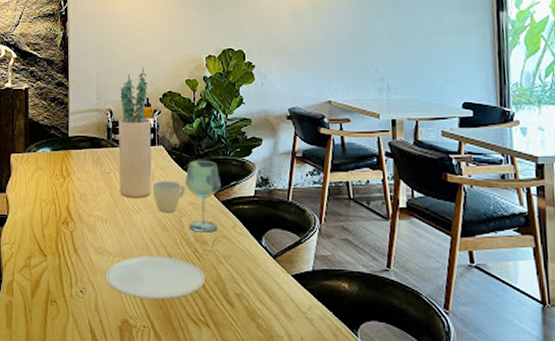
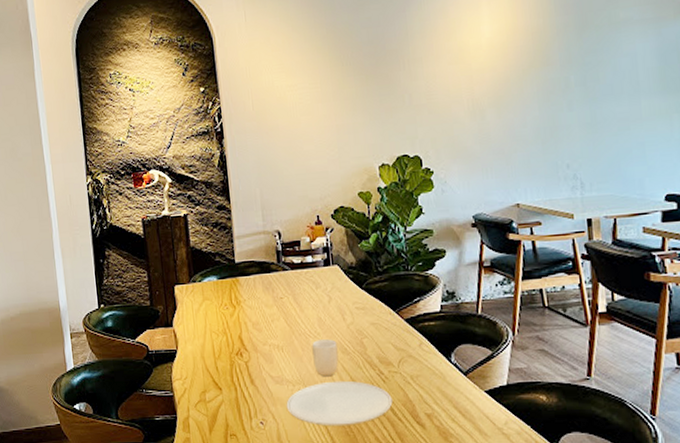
vase: present [118,67,152,198] -> none [287,182,329,323]
cup: none [134,215,158,251] -> present [312,339,339,377]
cup: present [152,181,185,213] -> none [329,302,365,336]
wine glass: present [185,160,221,233] -> none [364,277,404,354]

